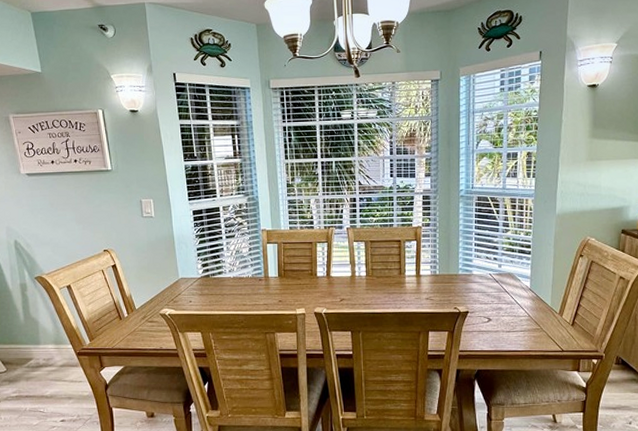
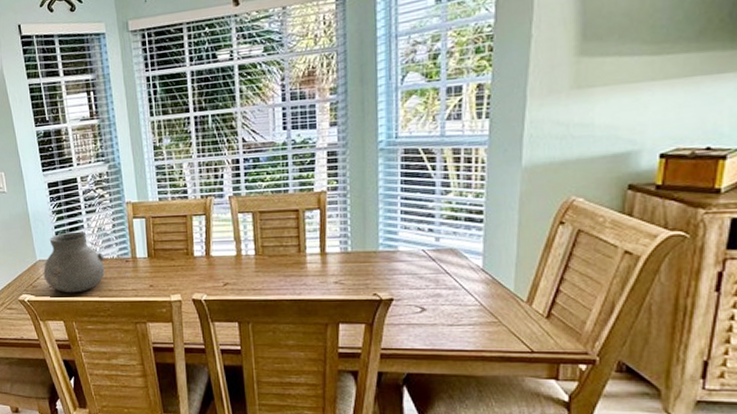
vase: none [184,253,241,308] -> present [43,231,105,293]

